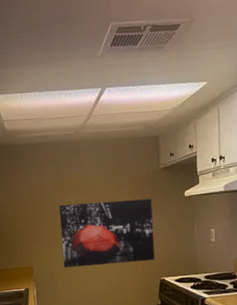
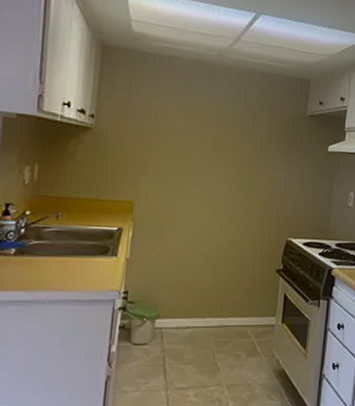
wall art: present [59,198,155,268] -> none [174,133,291,218]

